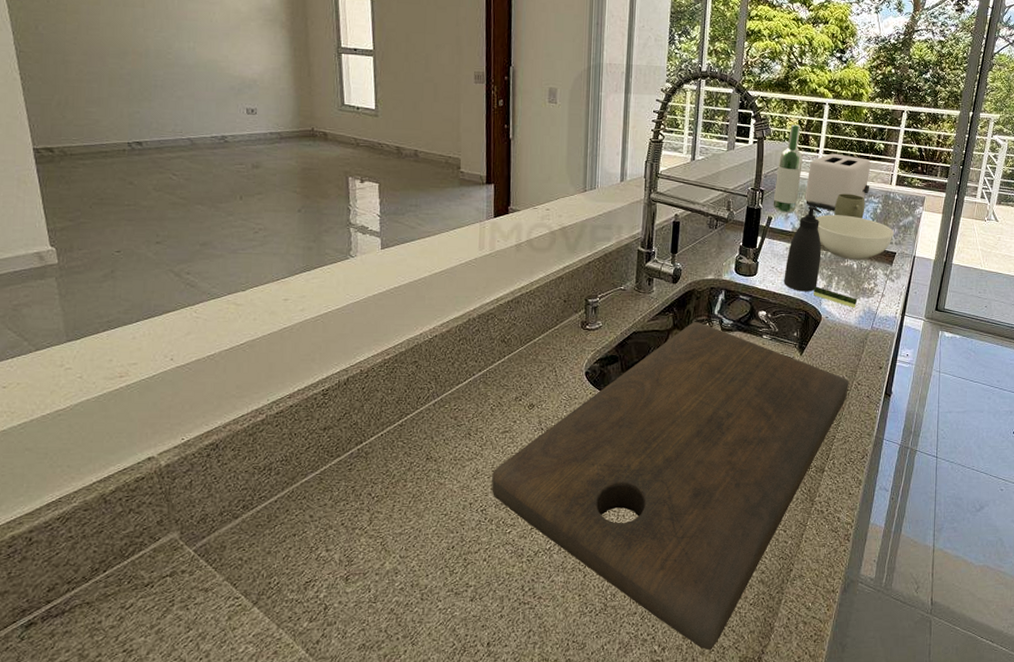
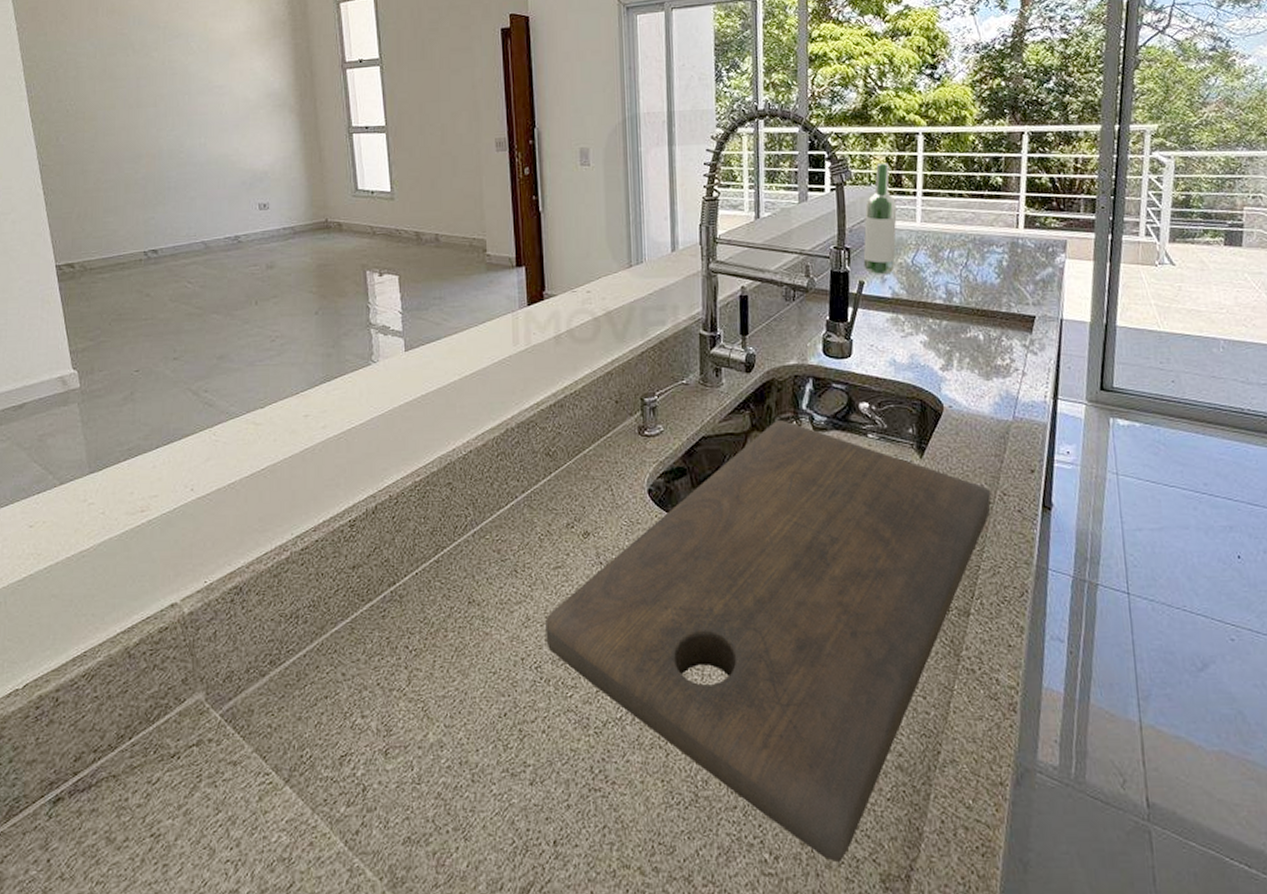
soap dispenser: present [784,206,822,292] -> none [887,263,934,374]
toaster: present [805,153,871,211] -> none [904,194,990,268]
sponge: present [814,286,858,308] -> none [929,366,990,393]
bowl: present [815,214,895,261] -> none [920,272,1031,330]
mug: present [834,193,865,219] -> none [944,244,986,276]

